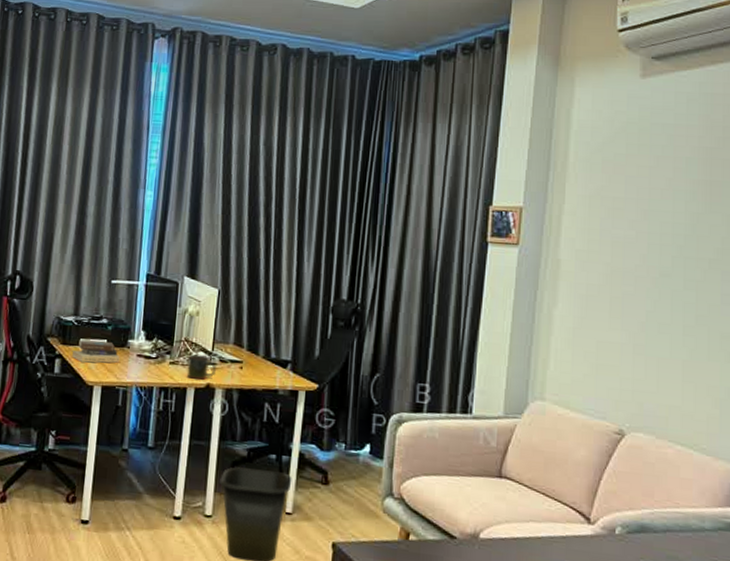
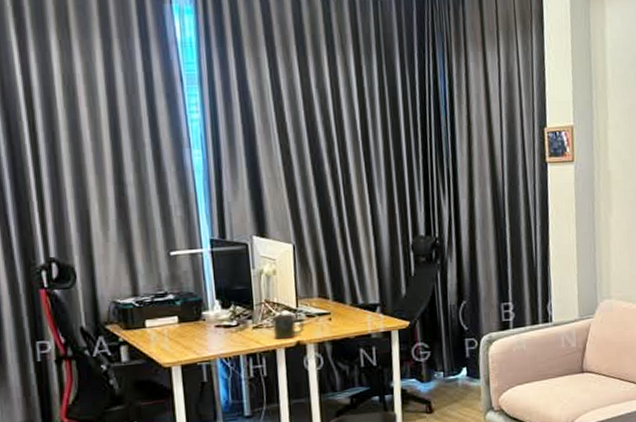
books: present [71,340,120,364] -> none [138,317,197,346]

